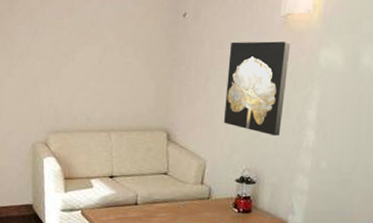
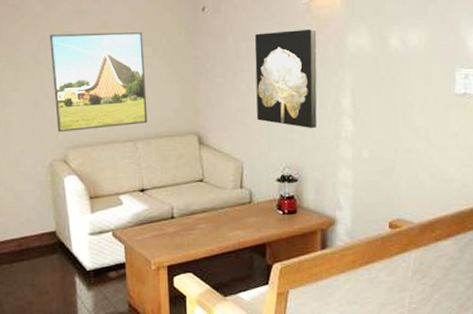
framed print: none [42,28,126,118] -> present [50,32,148,133]

